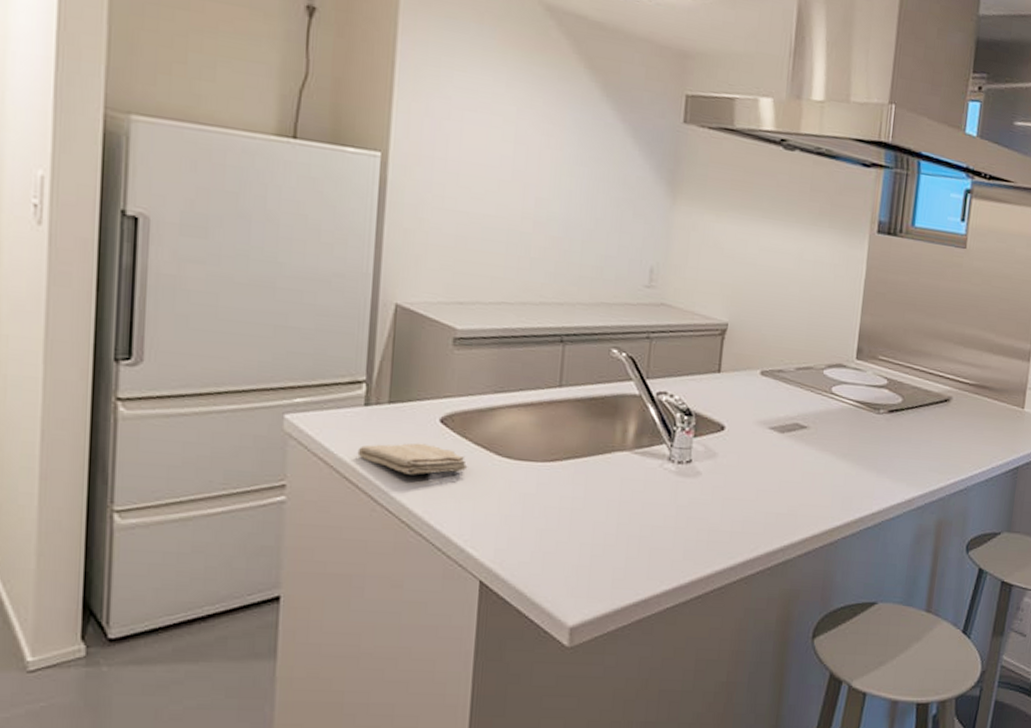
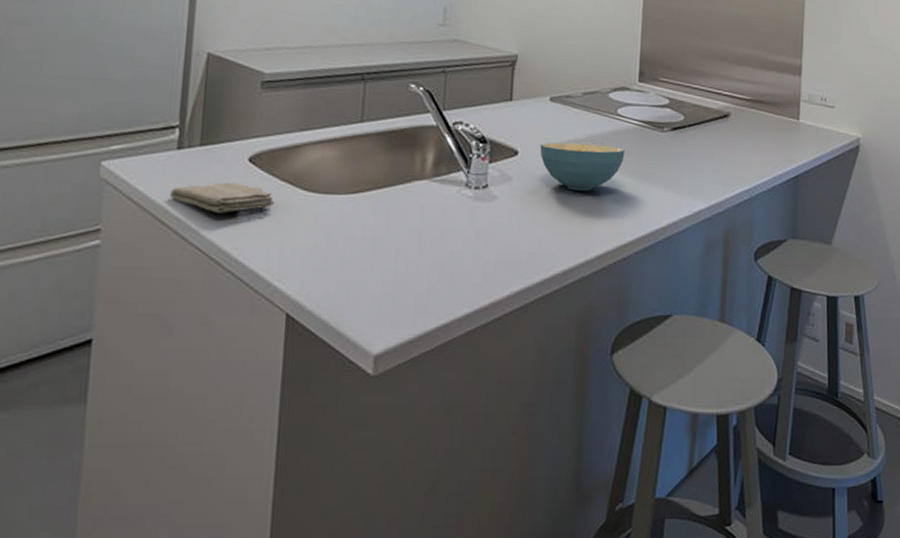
cereal bowl: none [748,418,838,472] -> present [540,142,625,191]

